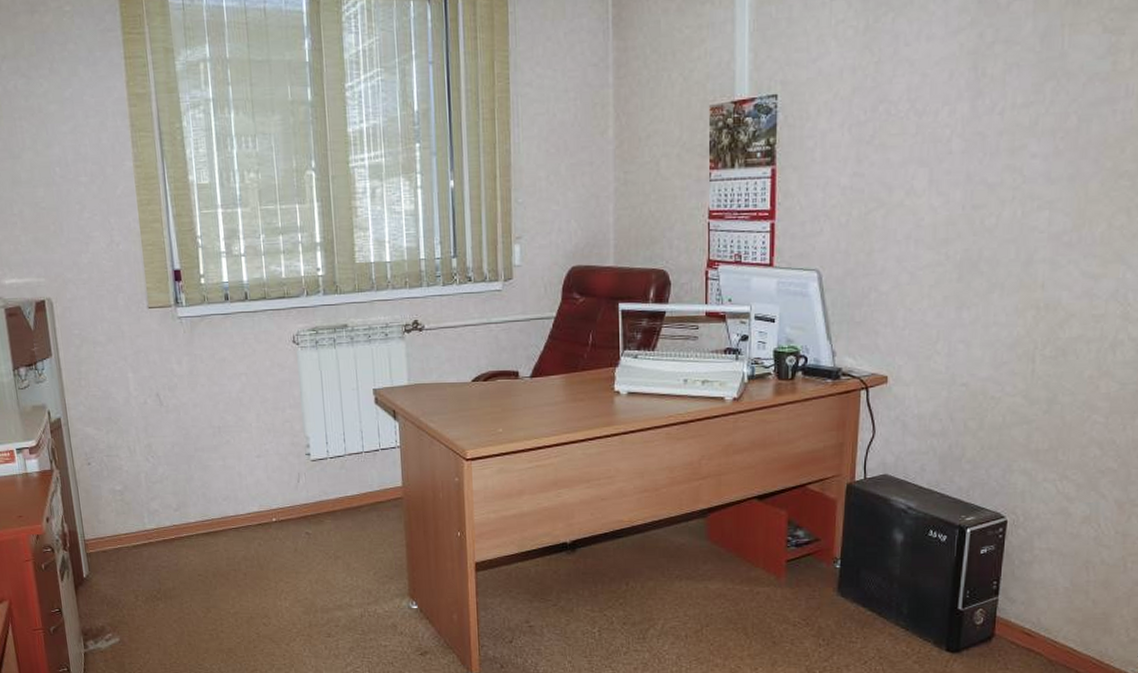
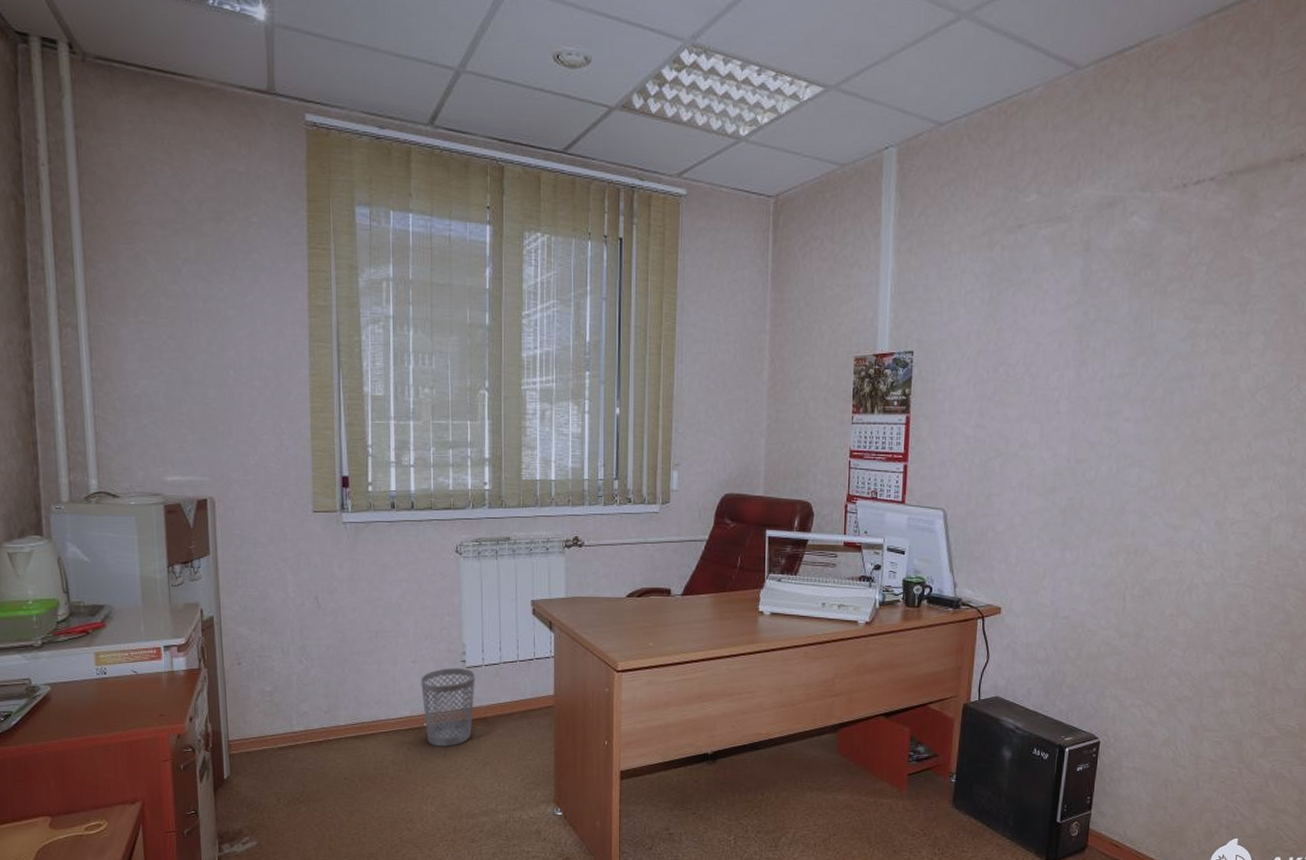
wastebasket: none [266,461,322,542] -> present [421,668,476,747]

